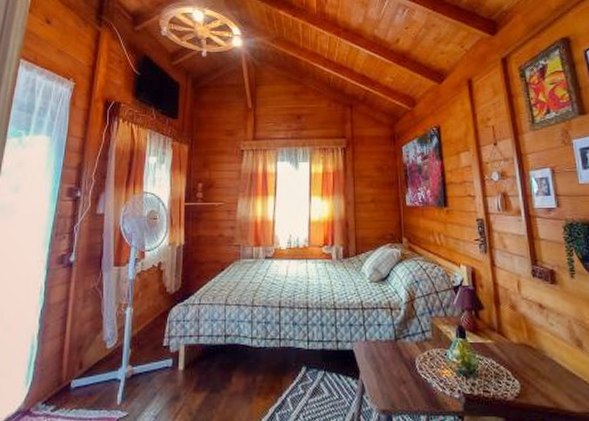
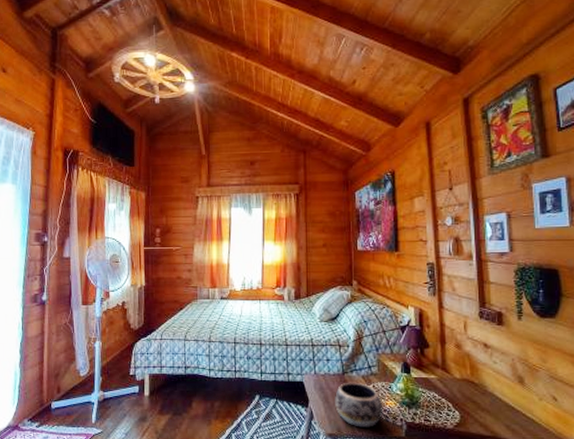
decorative bowl: none [387,349,440,402] -> present [335,382,384,428]

